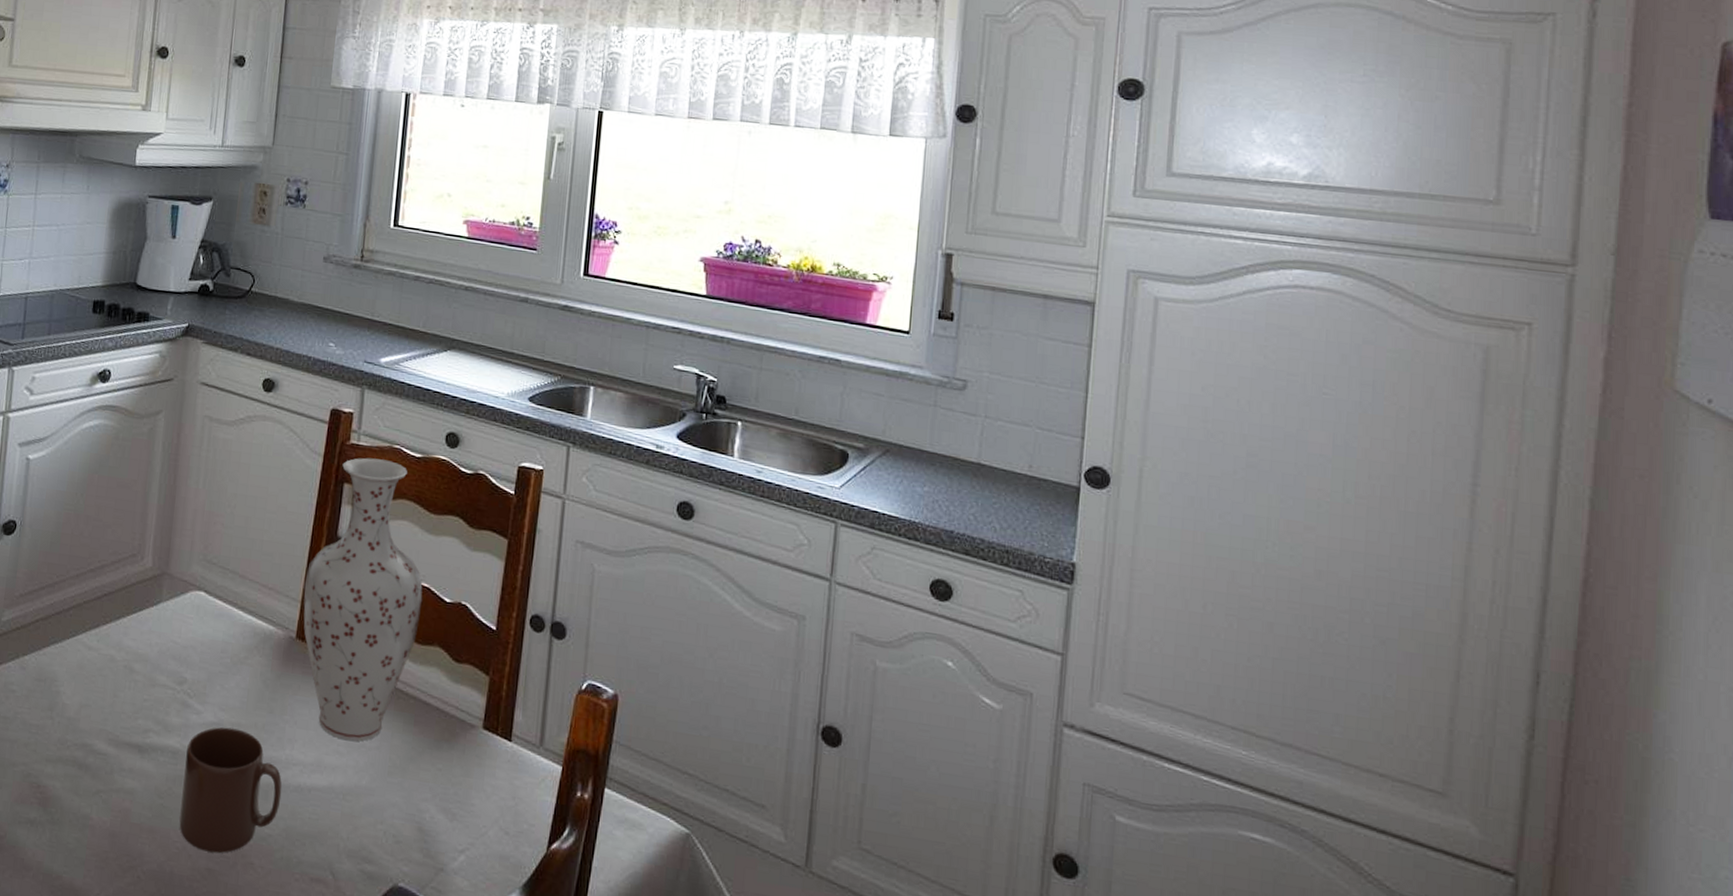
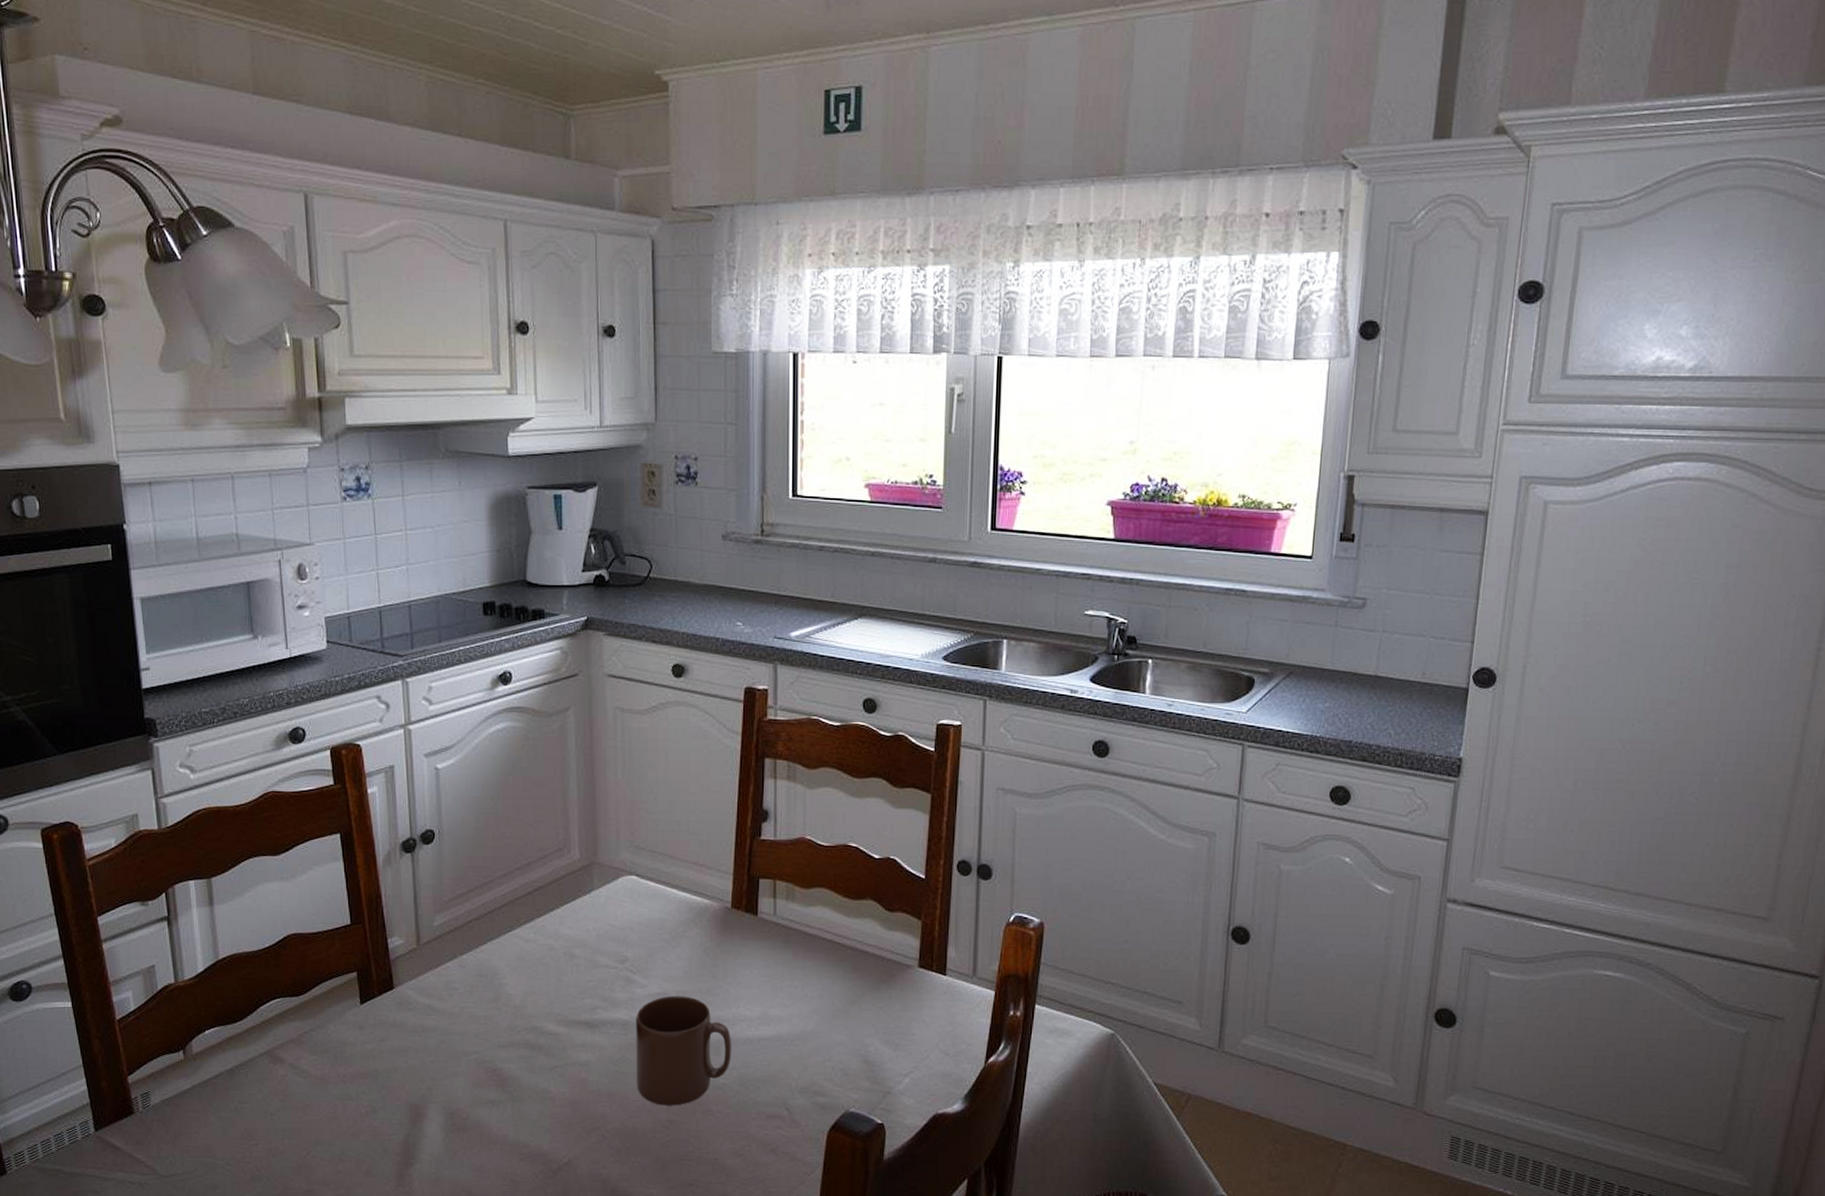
vase: present [303,457,423,741] -> none [734,731,852,994]

